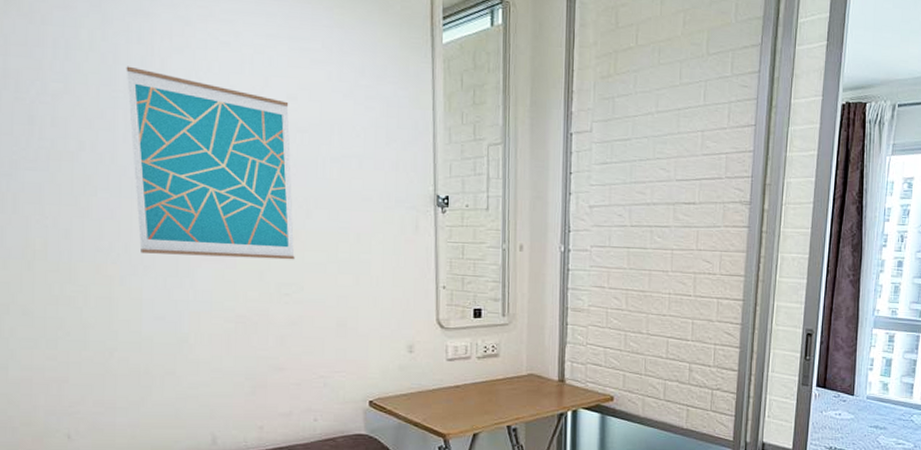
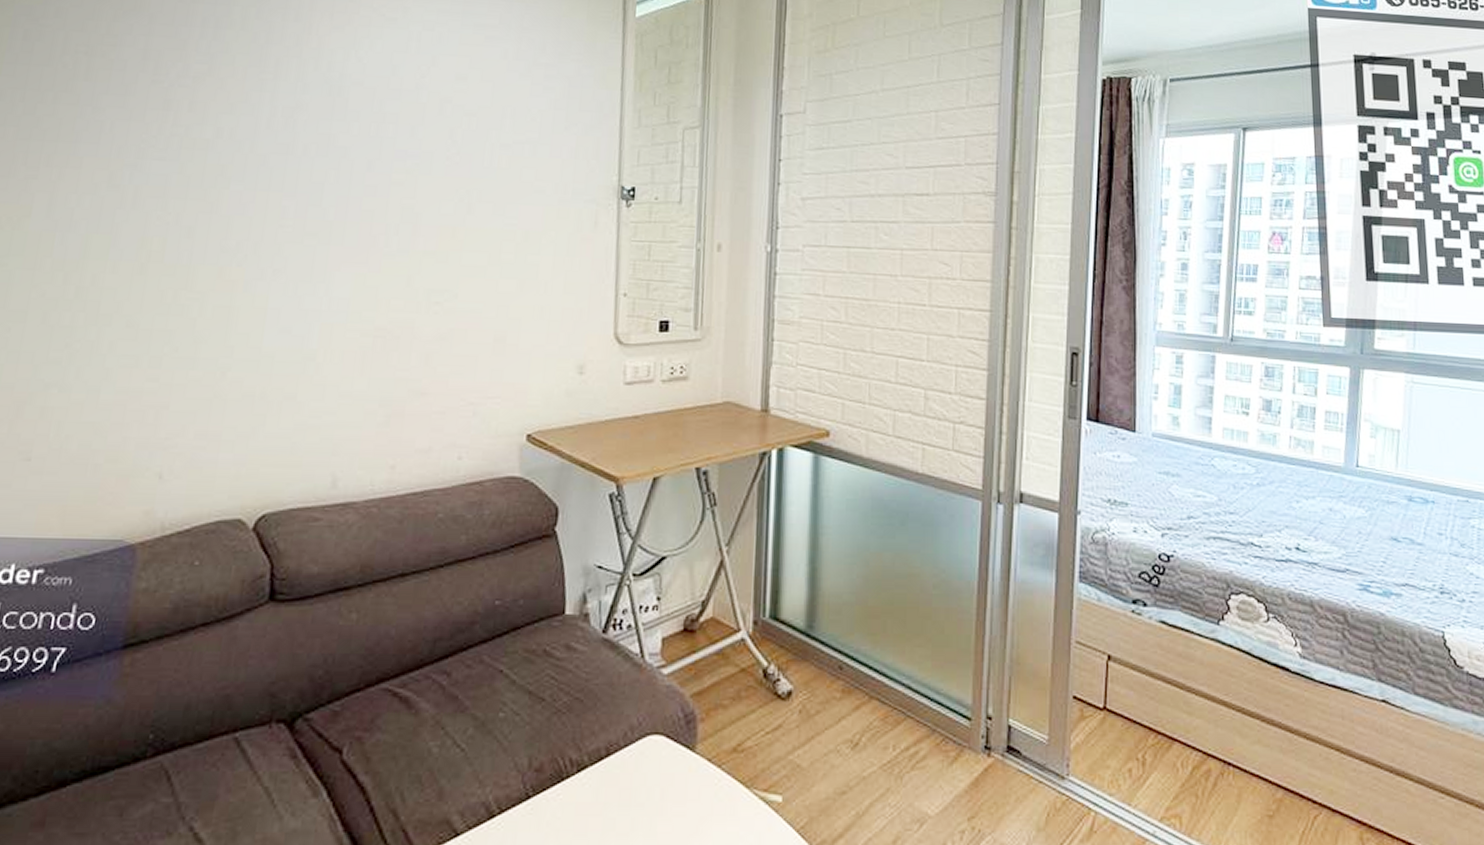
wall art: present [126,66,295,260] -> none [271,45,458,262]

